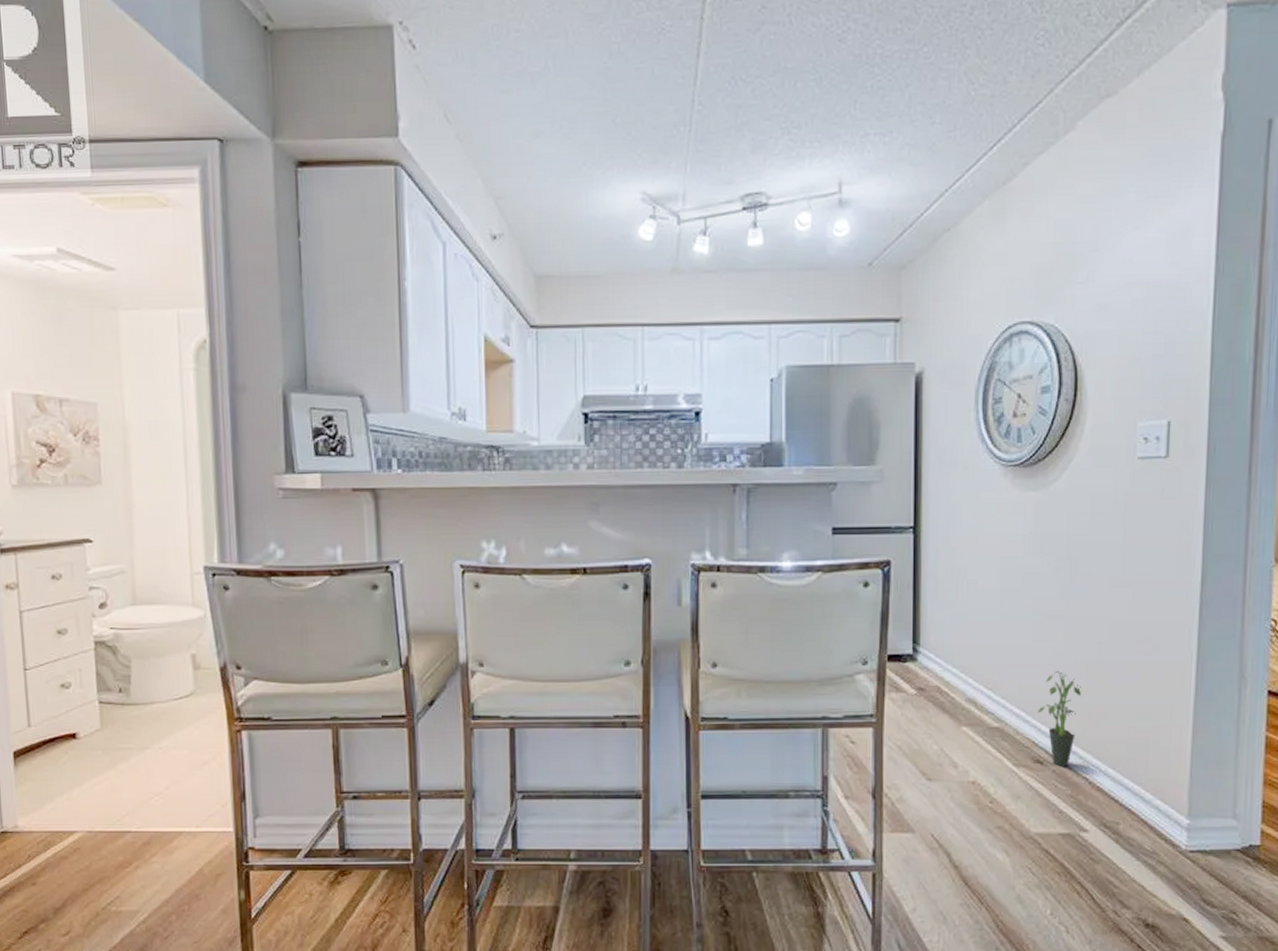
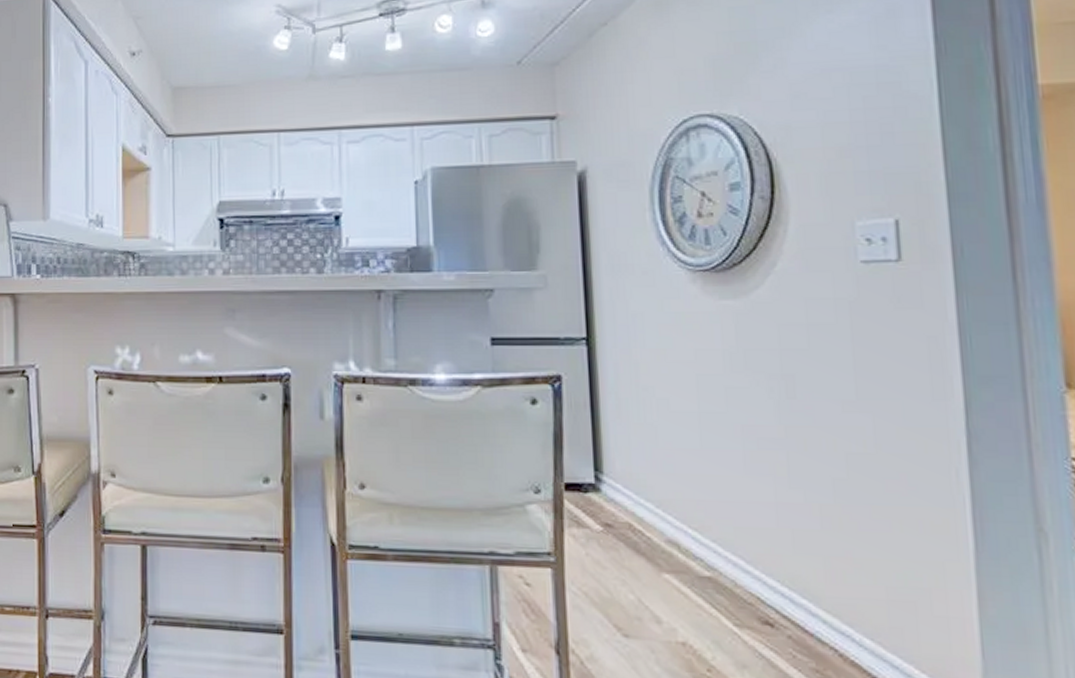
potted plant: present [1038,670,1081,766] -> none [760,510,816,631]

